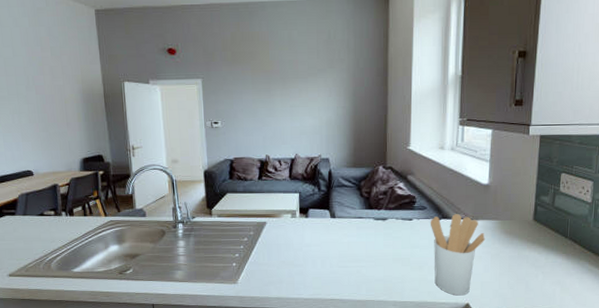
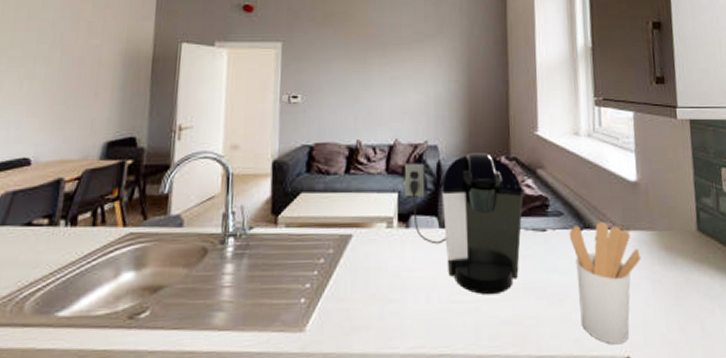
coffee maker: none [303,163,396,263] -> present [404,153,524,295]

